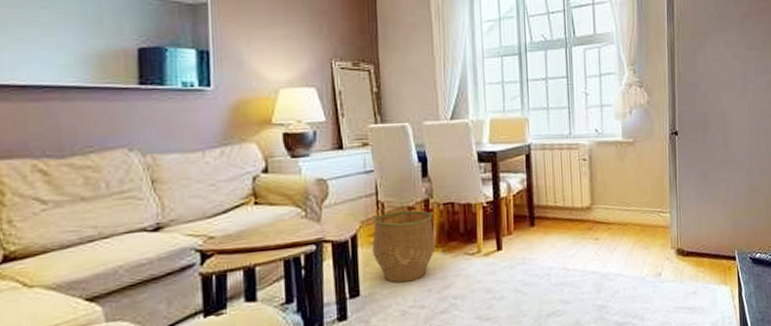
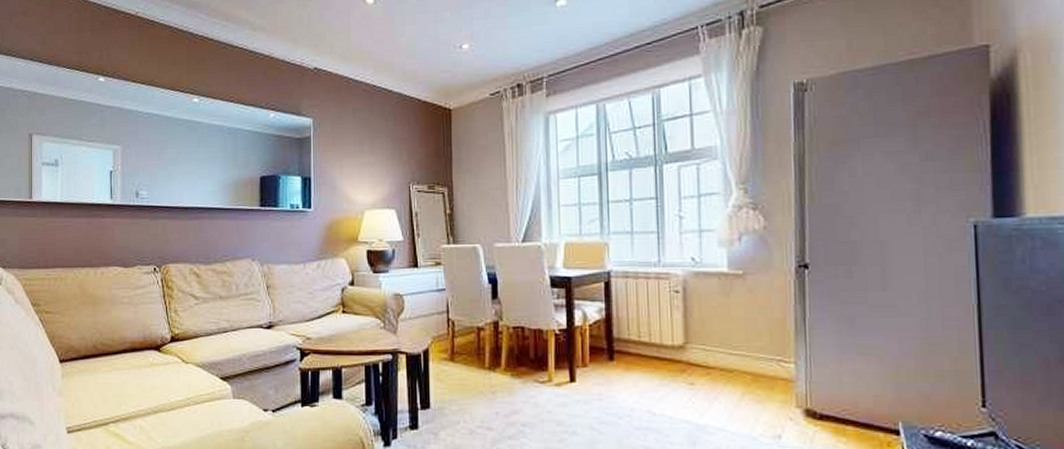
basket: present [371,210,436,283] -> none [442,330,505,402]

